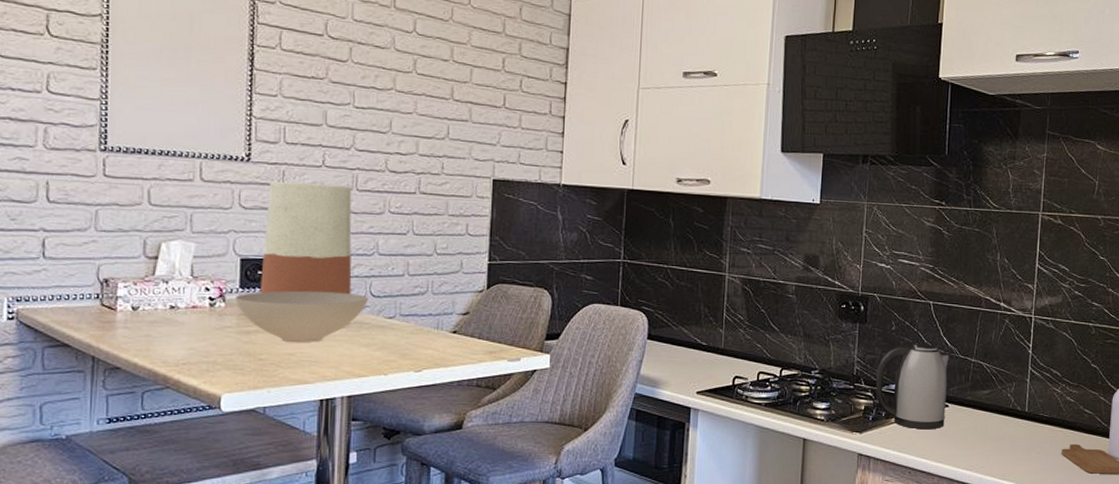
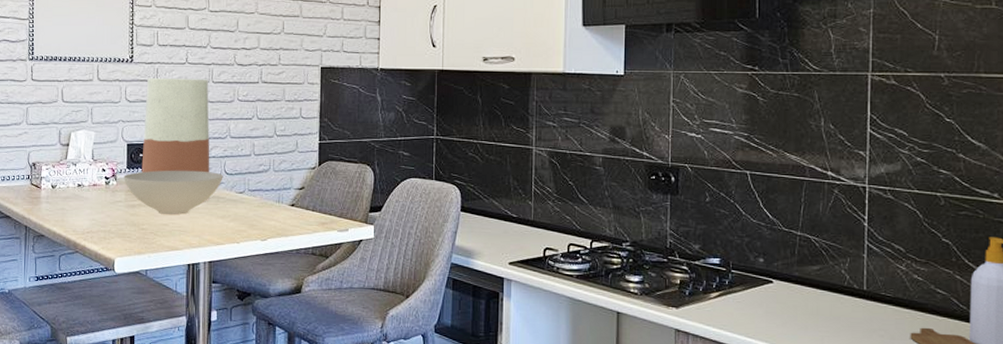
kettle: present [875,343,950,430] -> none [691,215,772,307]

